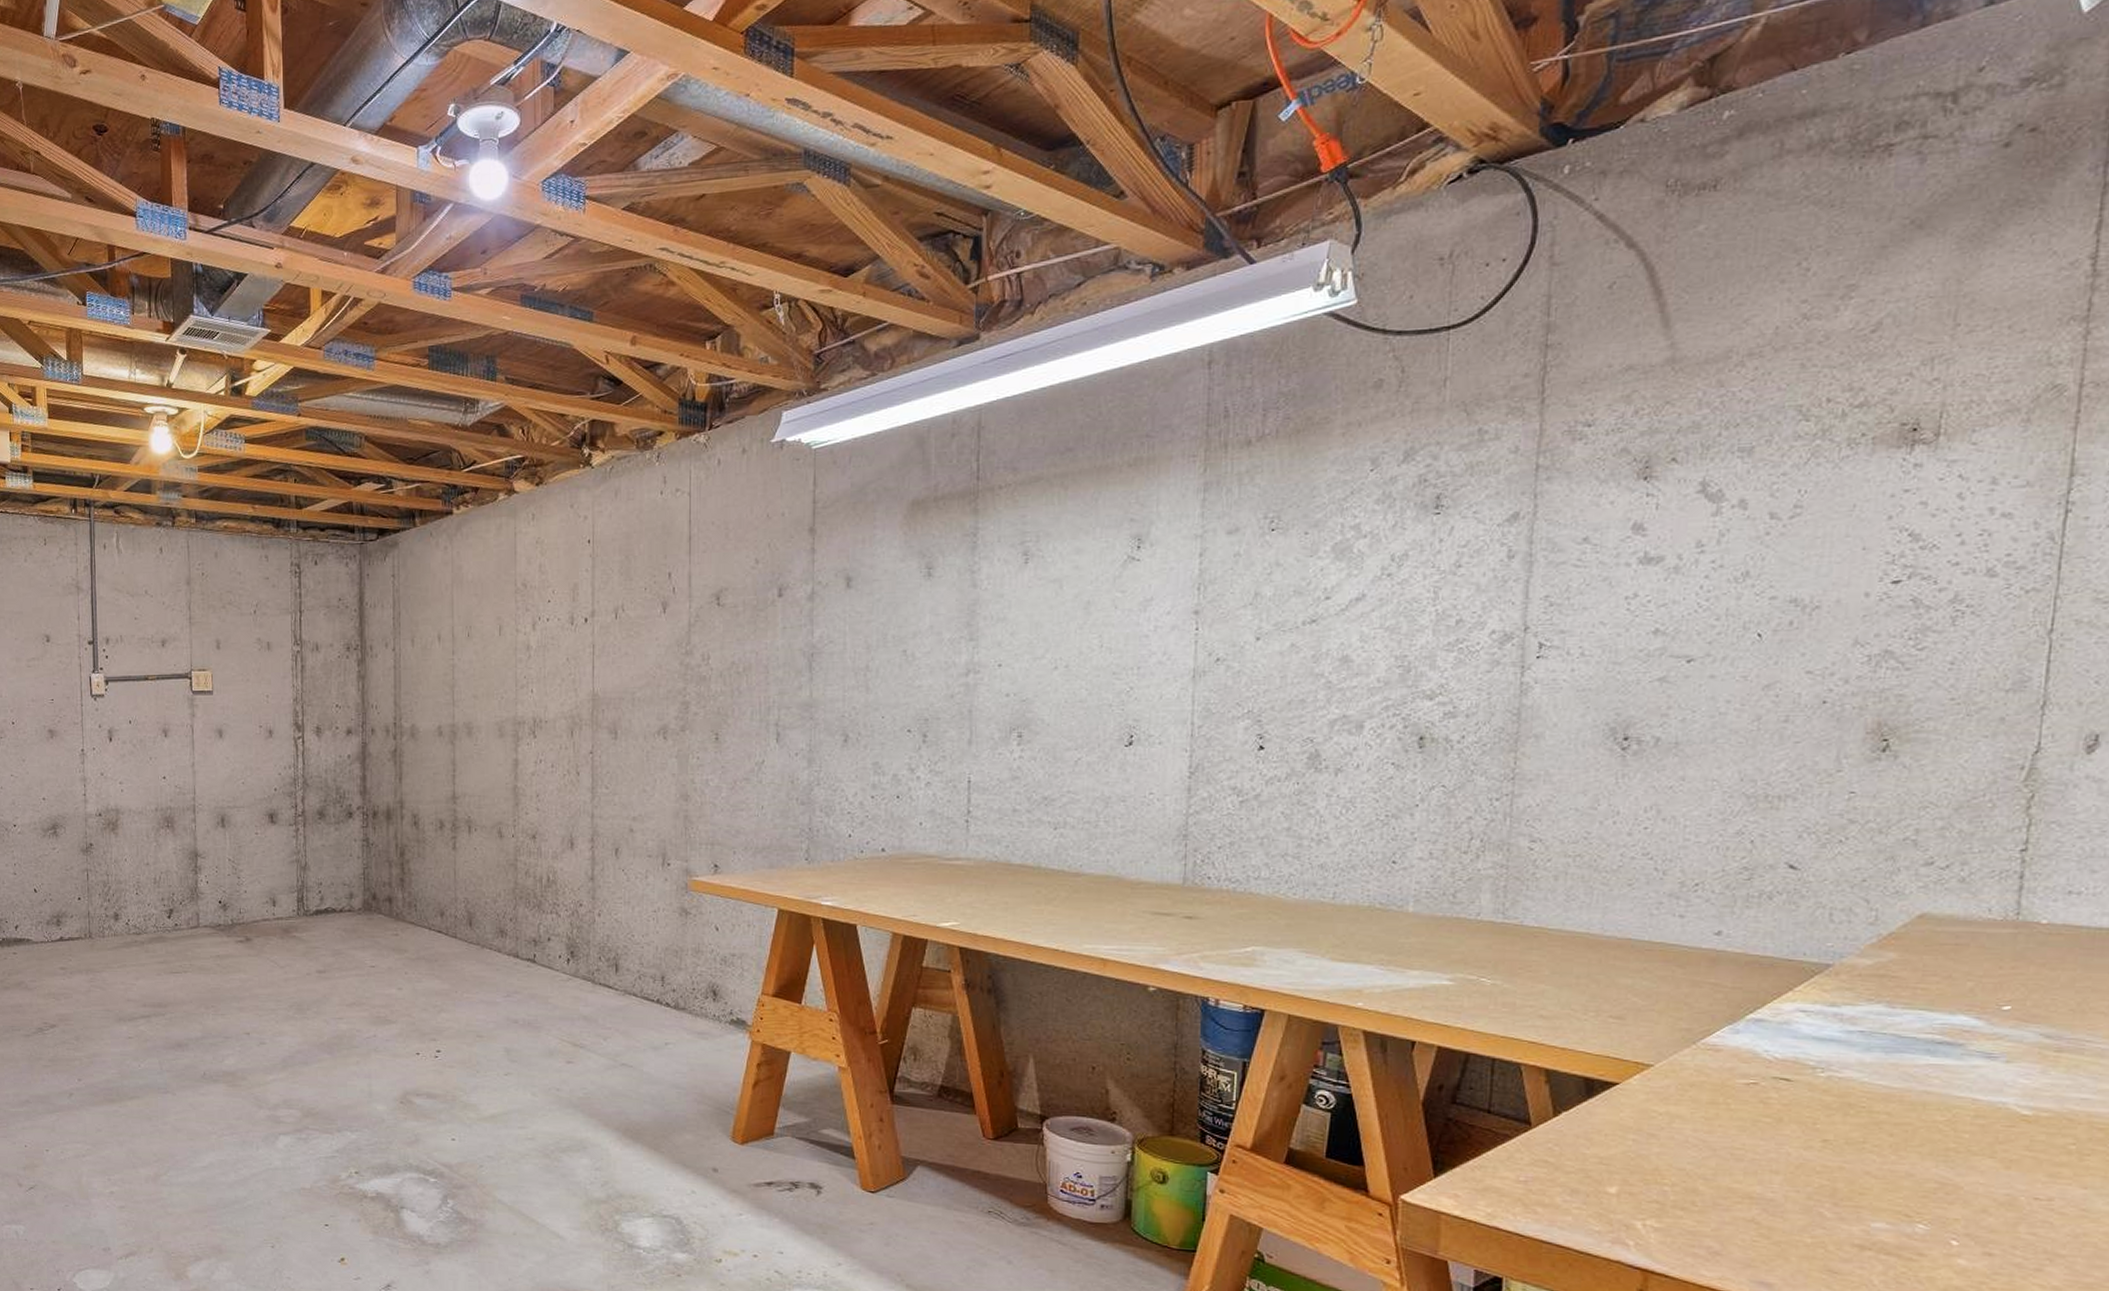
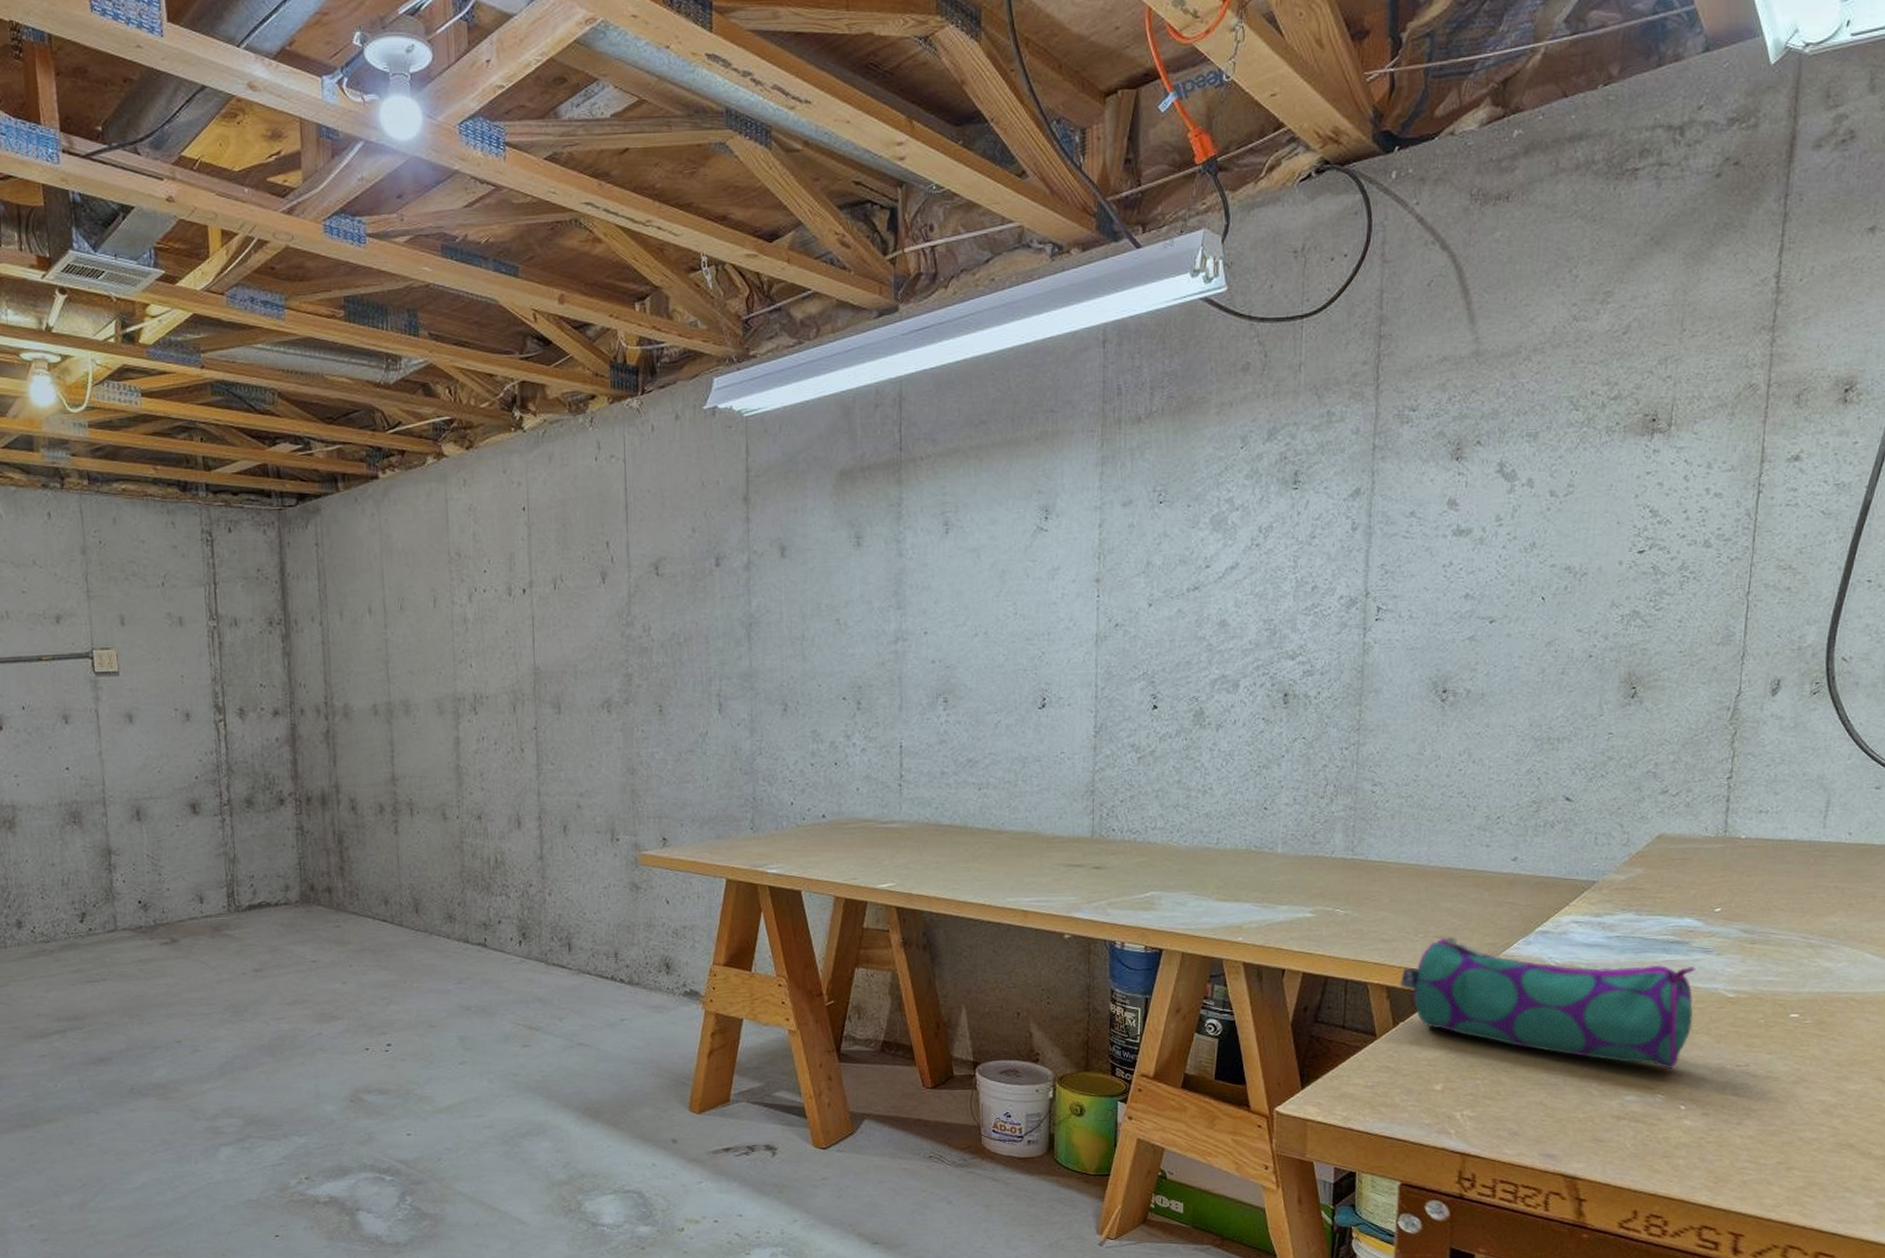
pencil case: none [1562,1017,1974,1195] -> present [1399,936,1696,1069]

